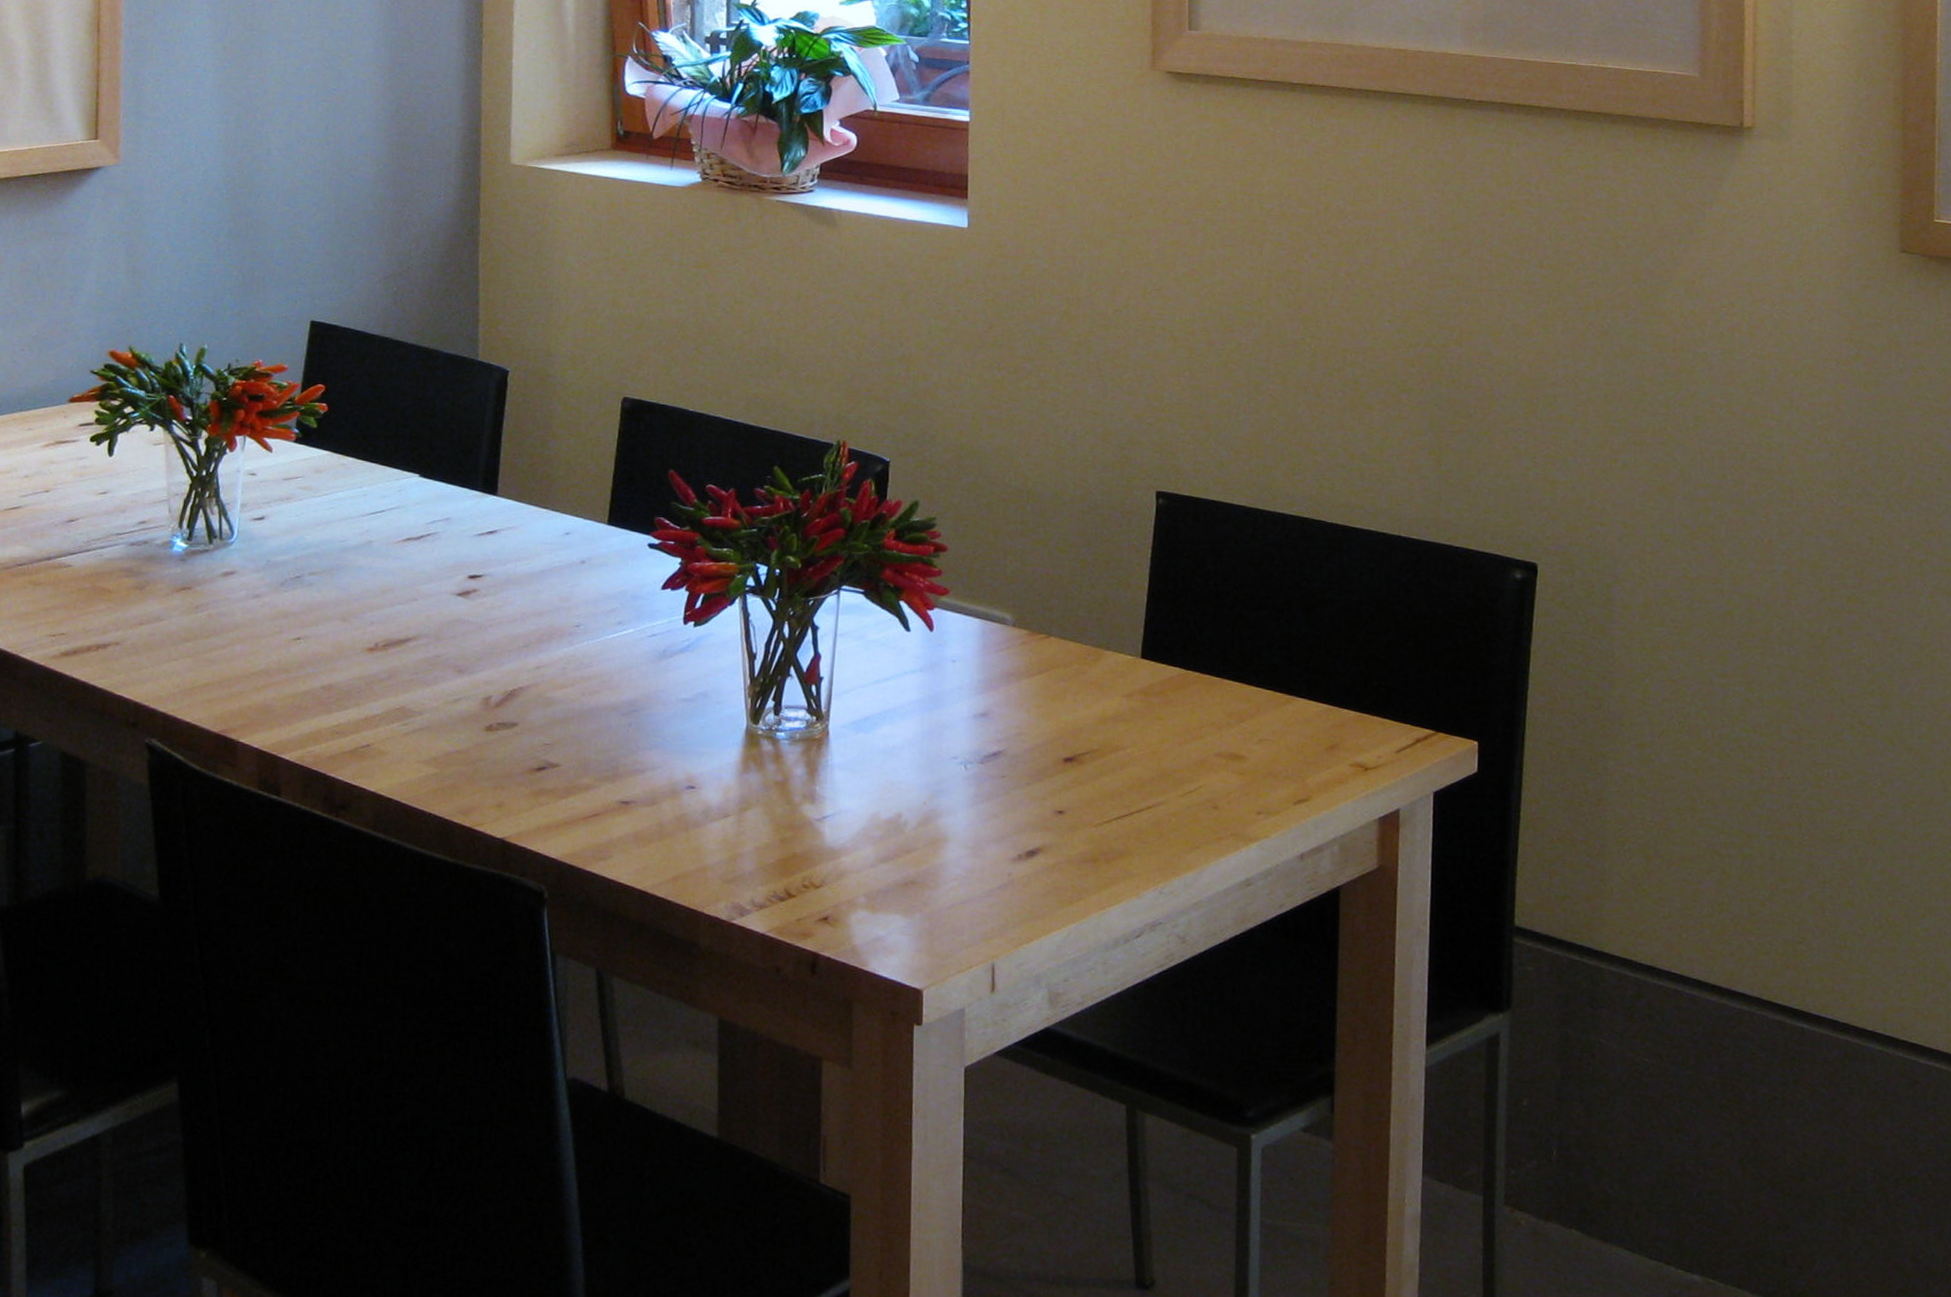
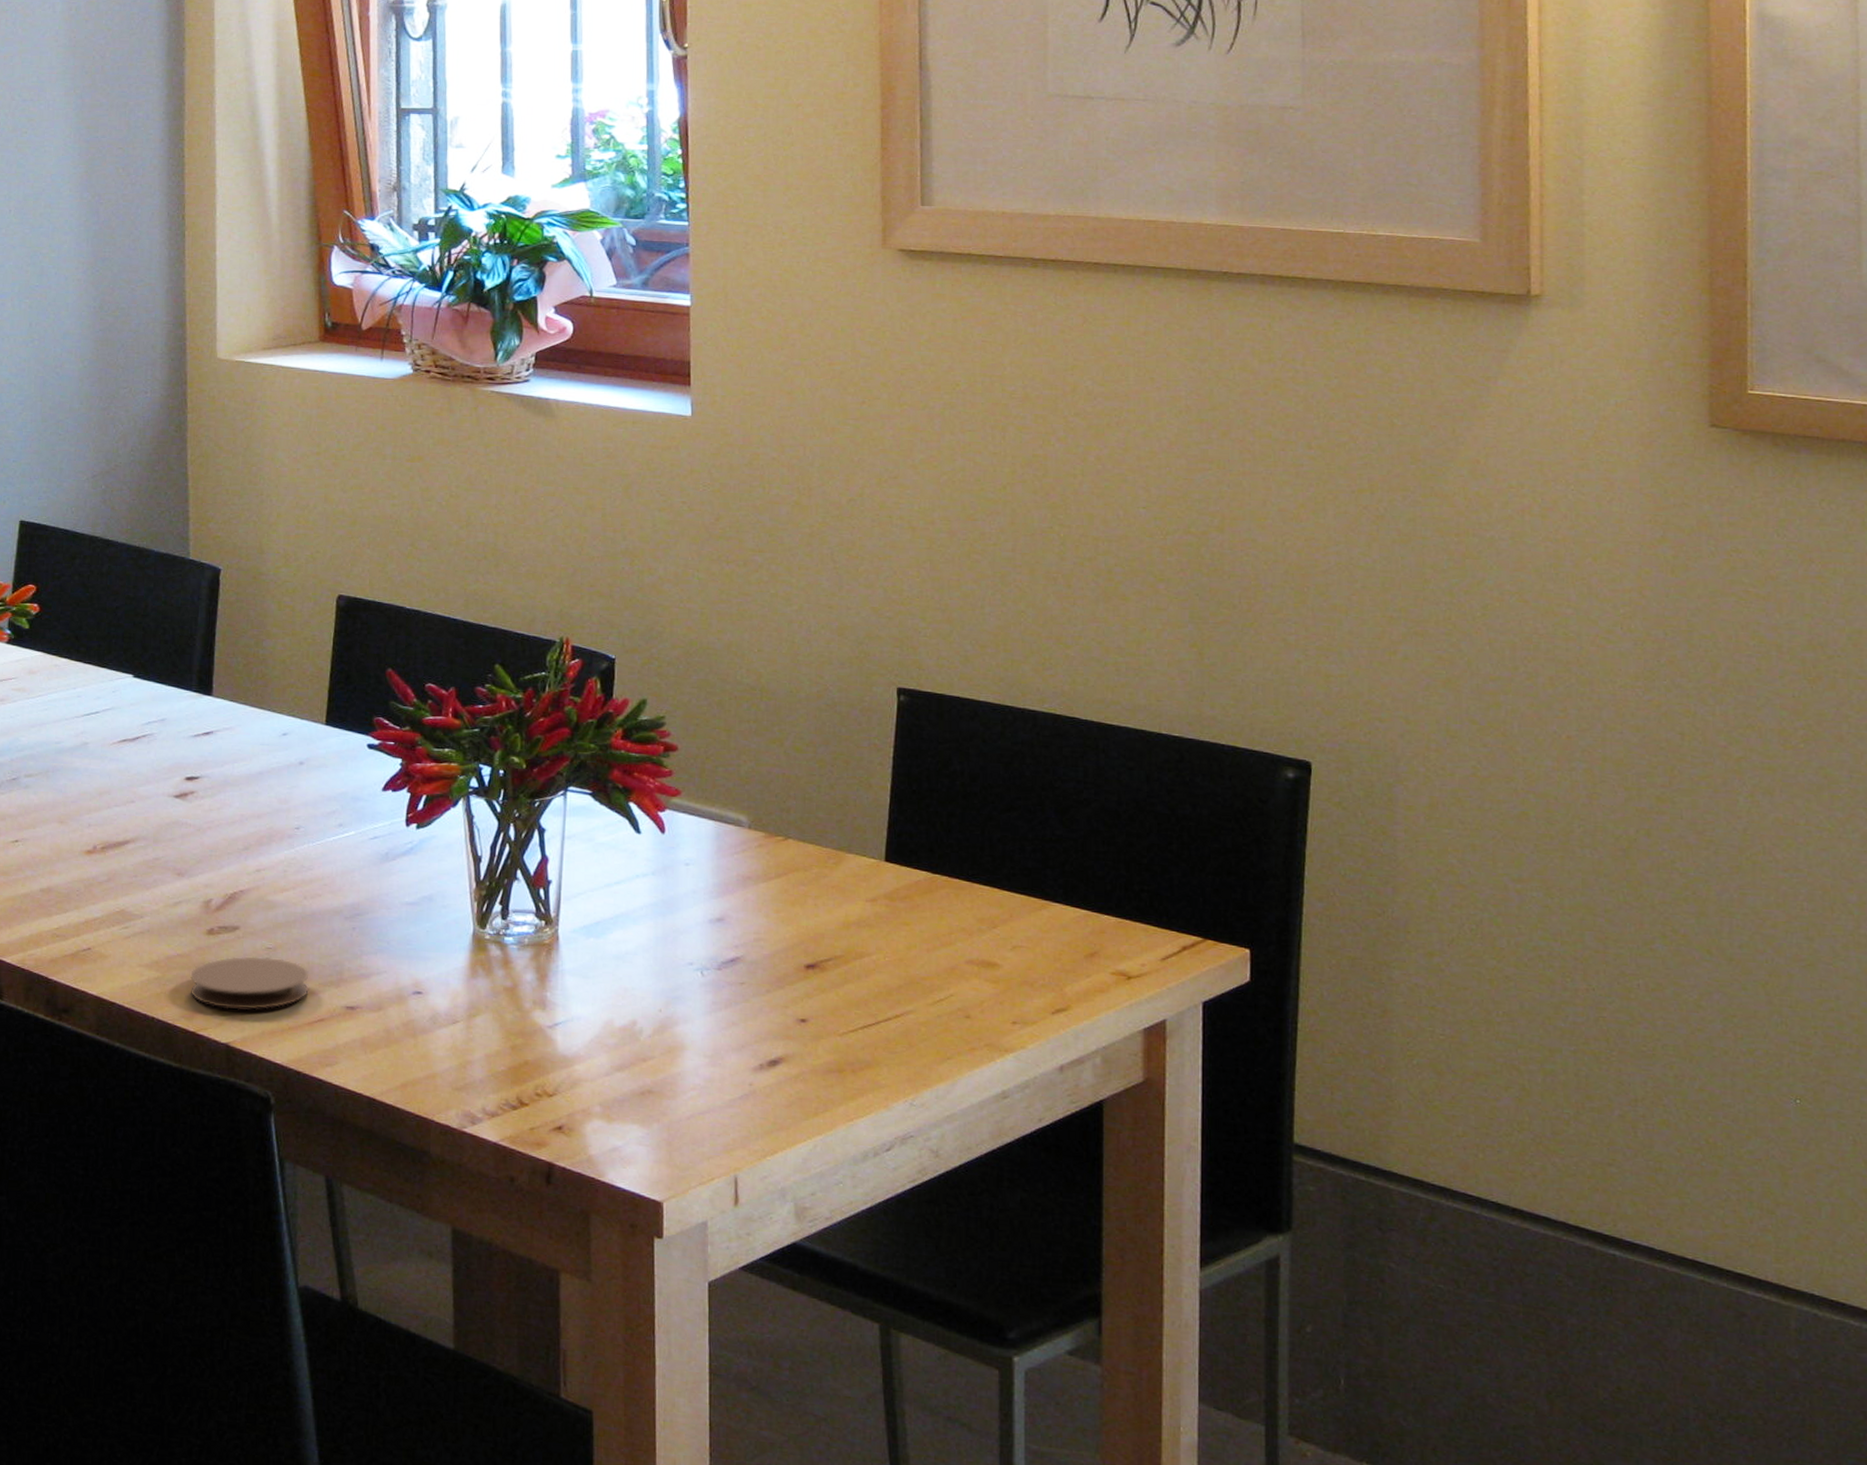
coaster: none [468,752,585,806] -> present [190,956,309,1010]

